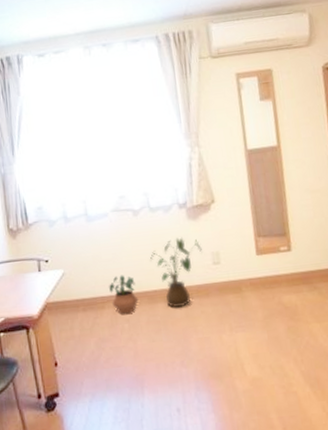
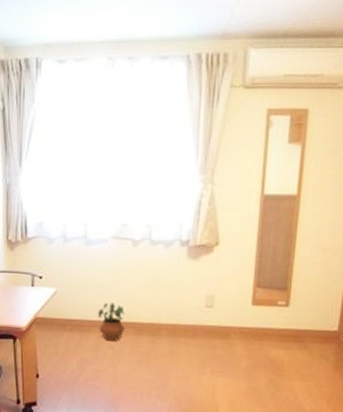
house plant: present [150,237,202,308] -> none [143,275,197,344]

